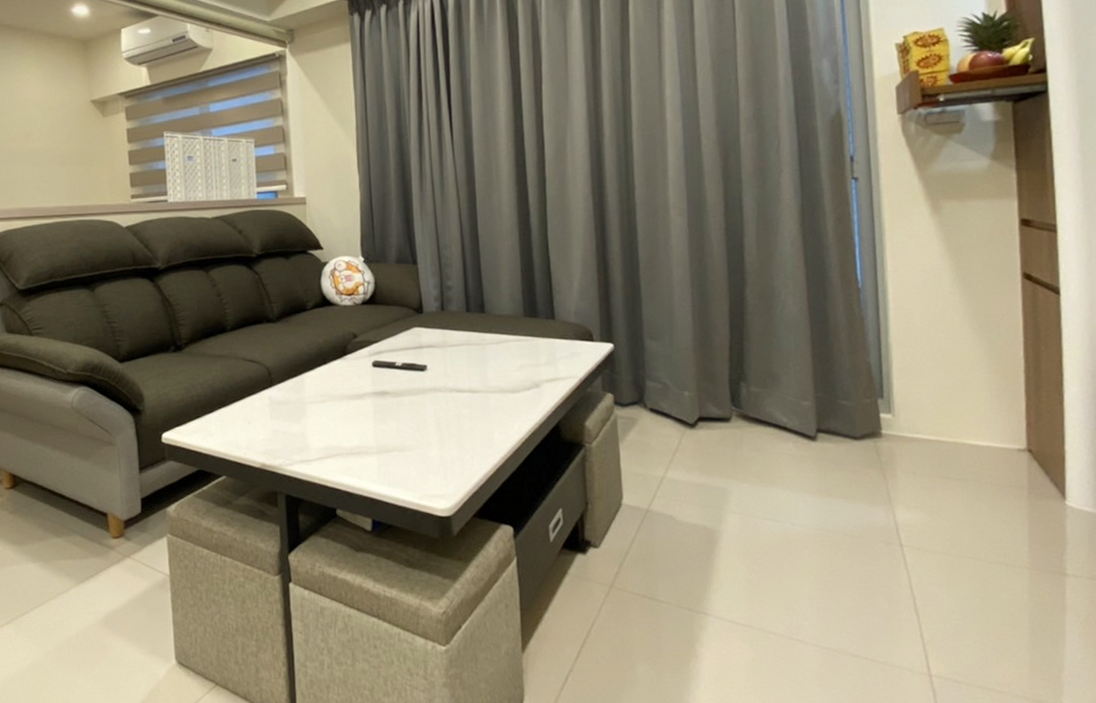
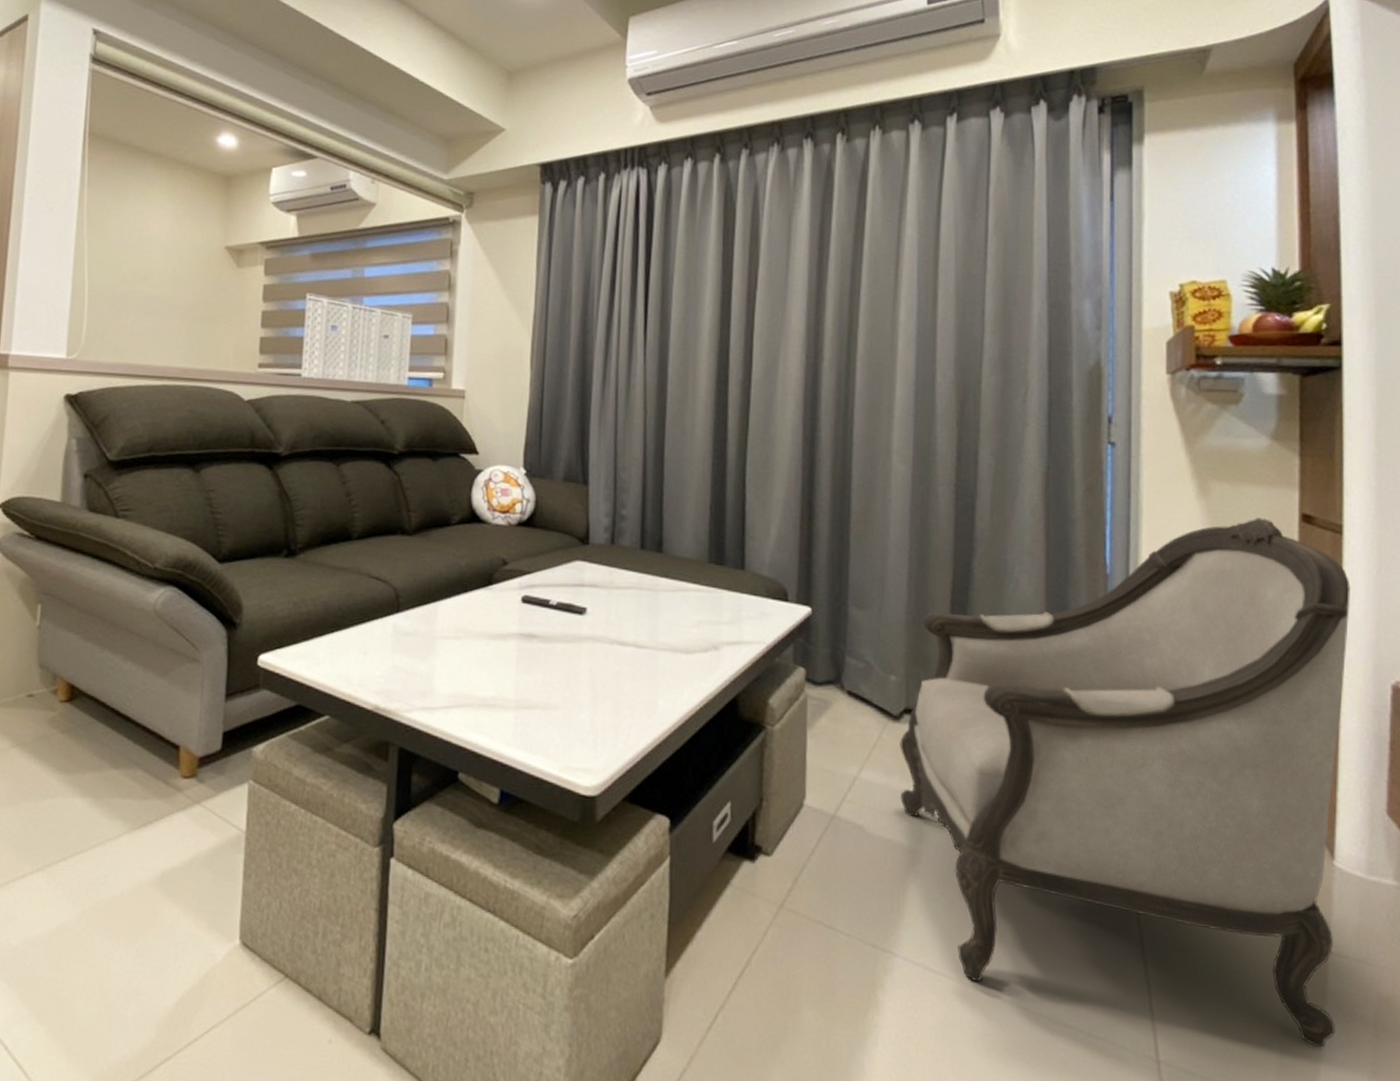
armchair: none [697,226,1074,651] -> present [899,518,1350,1048]

